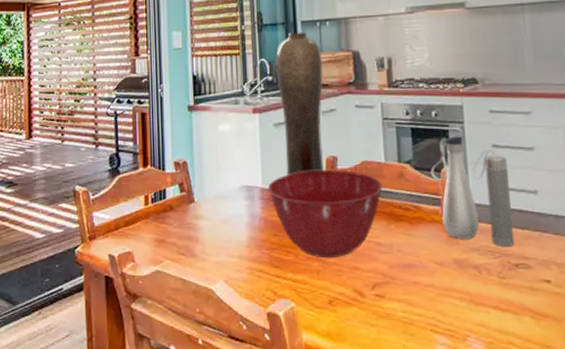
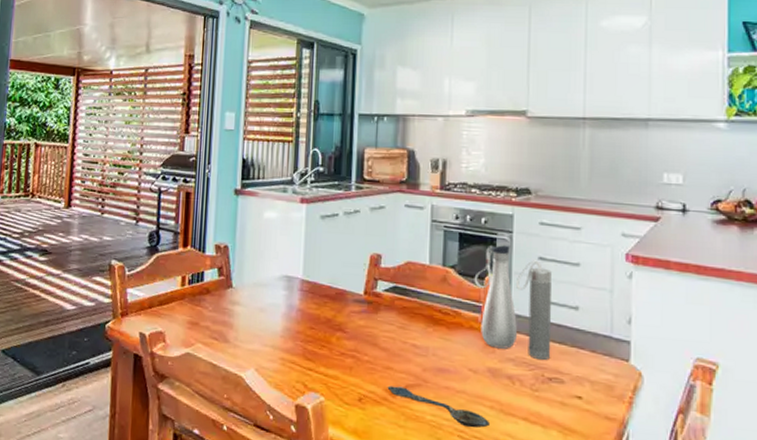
mixing bowl: present [267,169,383,257] -> none [308,266,425,356]
vase: present [275,32,325,175] -> none [328,124,377,269]
spoon: none [356,286,461,321] -> present [387,385,489,428]

